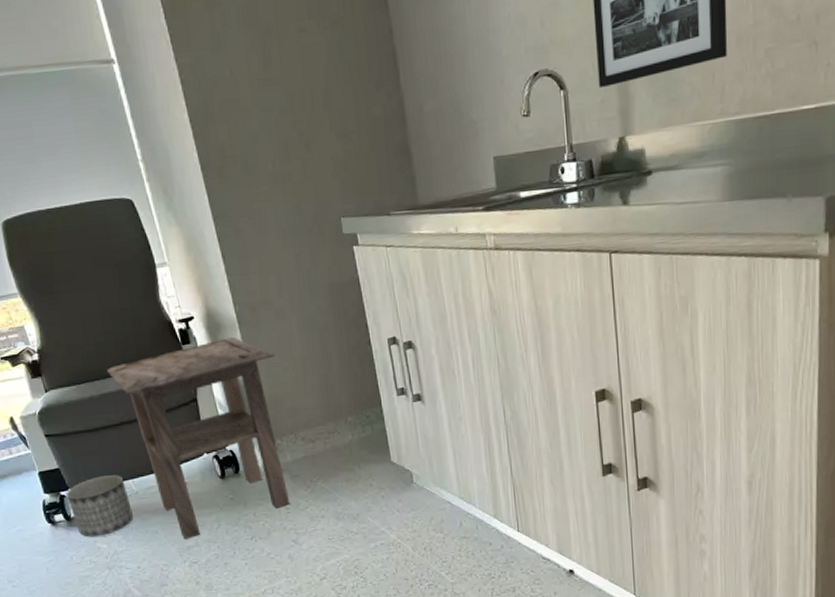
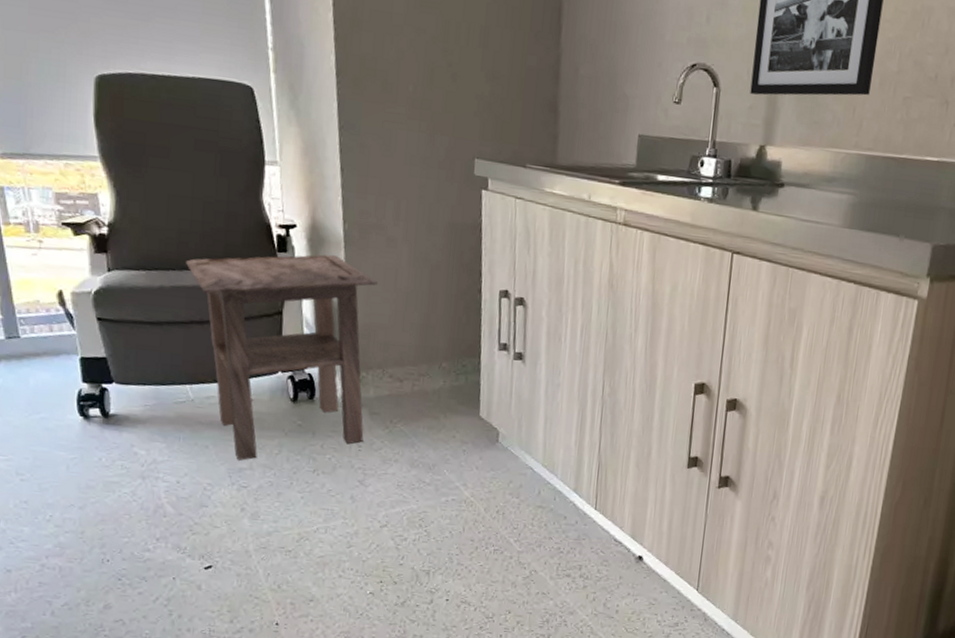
planter: present [66,474,133,538] -> none [108,374,184,441]

